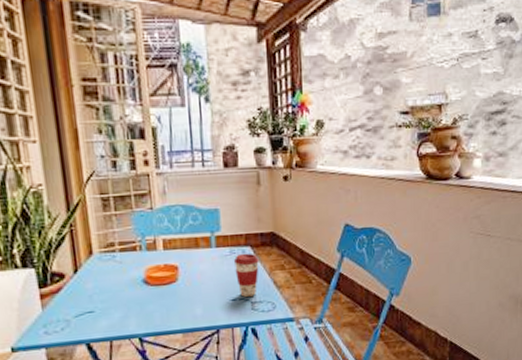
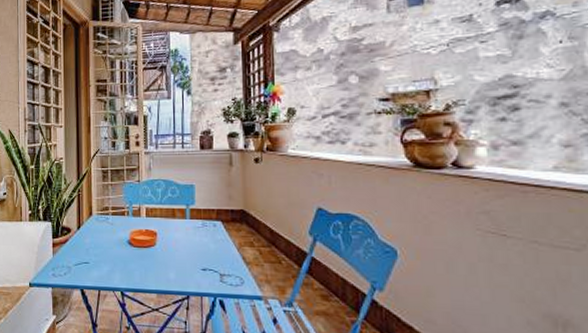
coffee cup: present [233,253,259,297] -> none [205,227,229,269]

